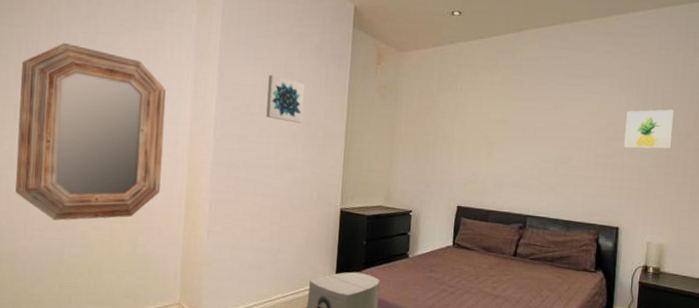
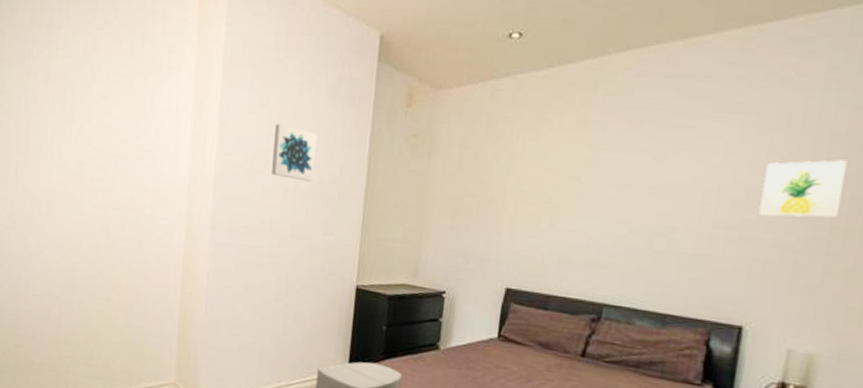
home mirror: present [15,42,167,221] -> none [17,94,163,287]

